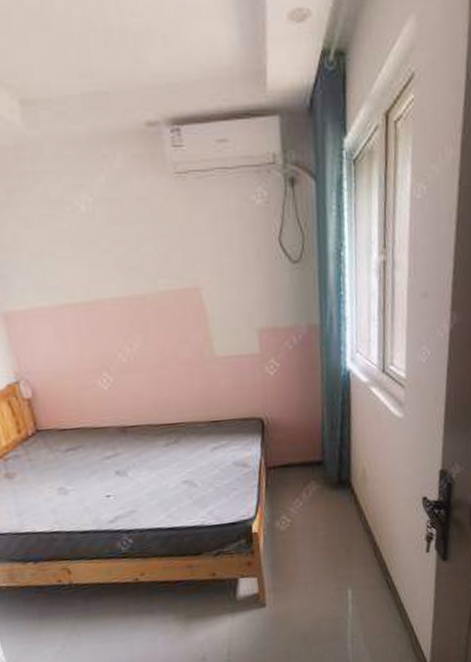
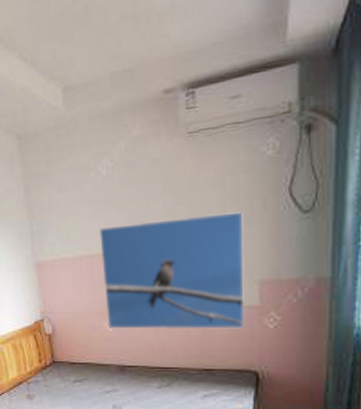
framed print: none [83,259,249,386] -> present [99,211,246,330]

